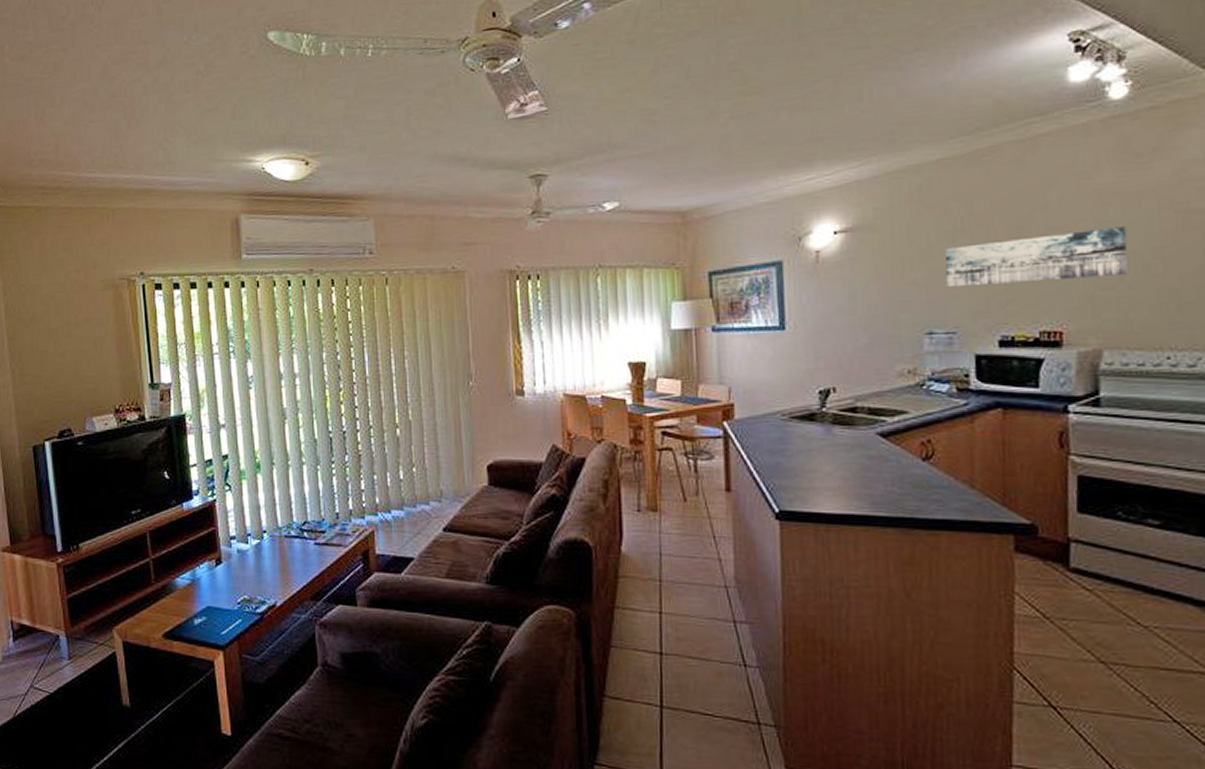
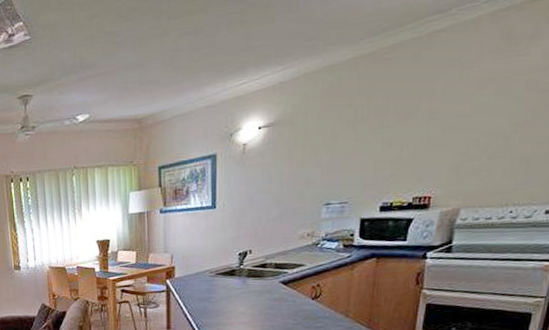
wall art: present [945,226,1128,288] -> none [344,107,496,167]

